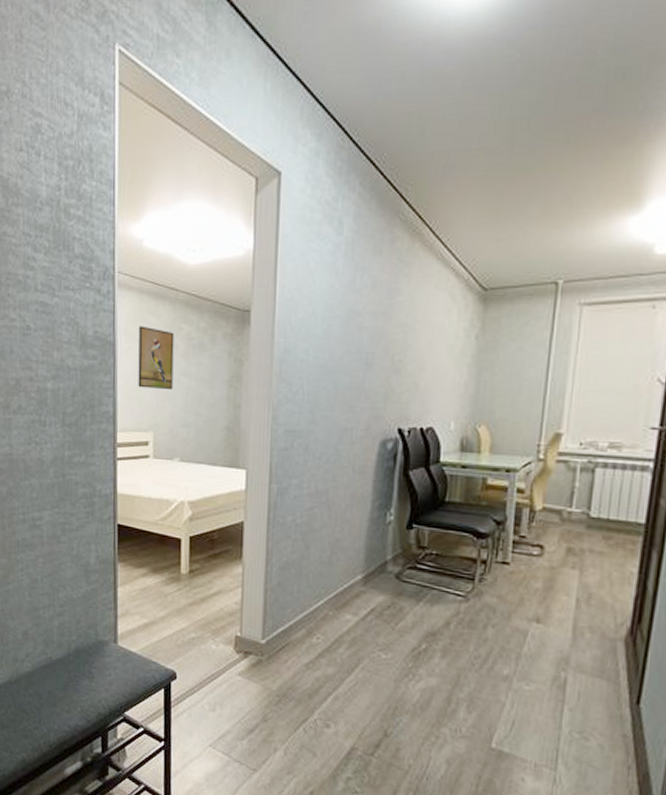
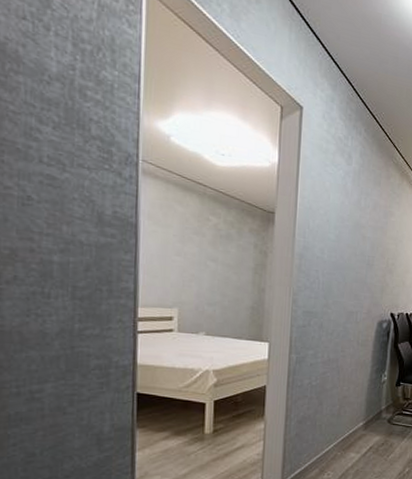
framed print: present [138,326,174,390] -> none [162,212,202,273]

